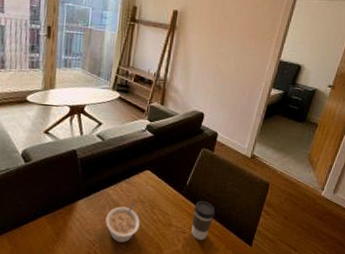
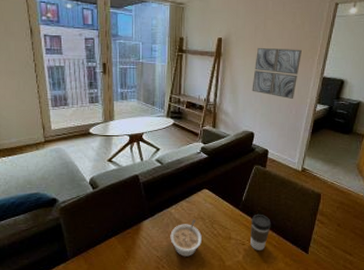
wall art: none [205,24,260,81] -> present [252,48,302,99]

